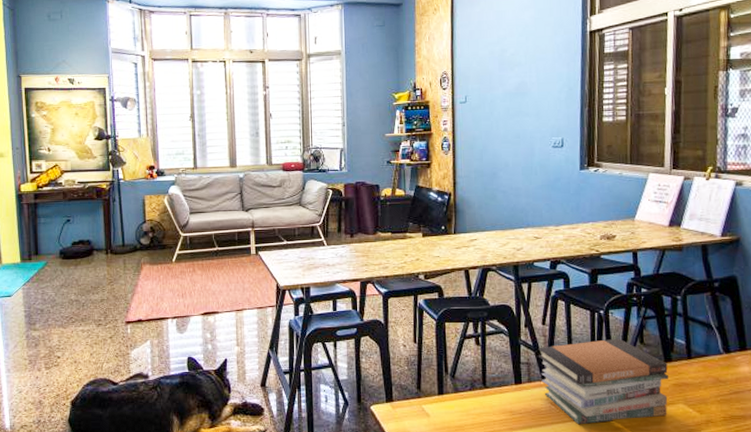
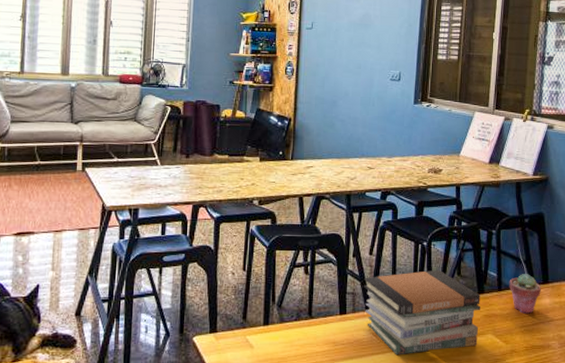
potted succulent: none [699,341,738,382] -> present [509,274,541,314]

